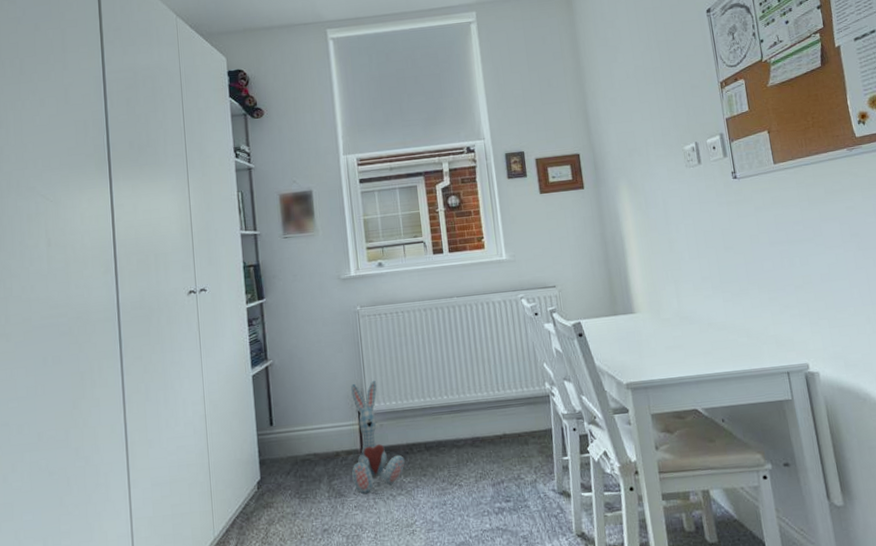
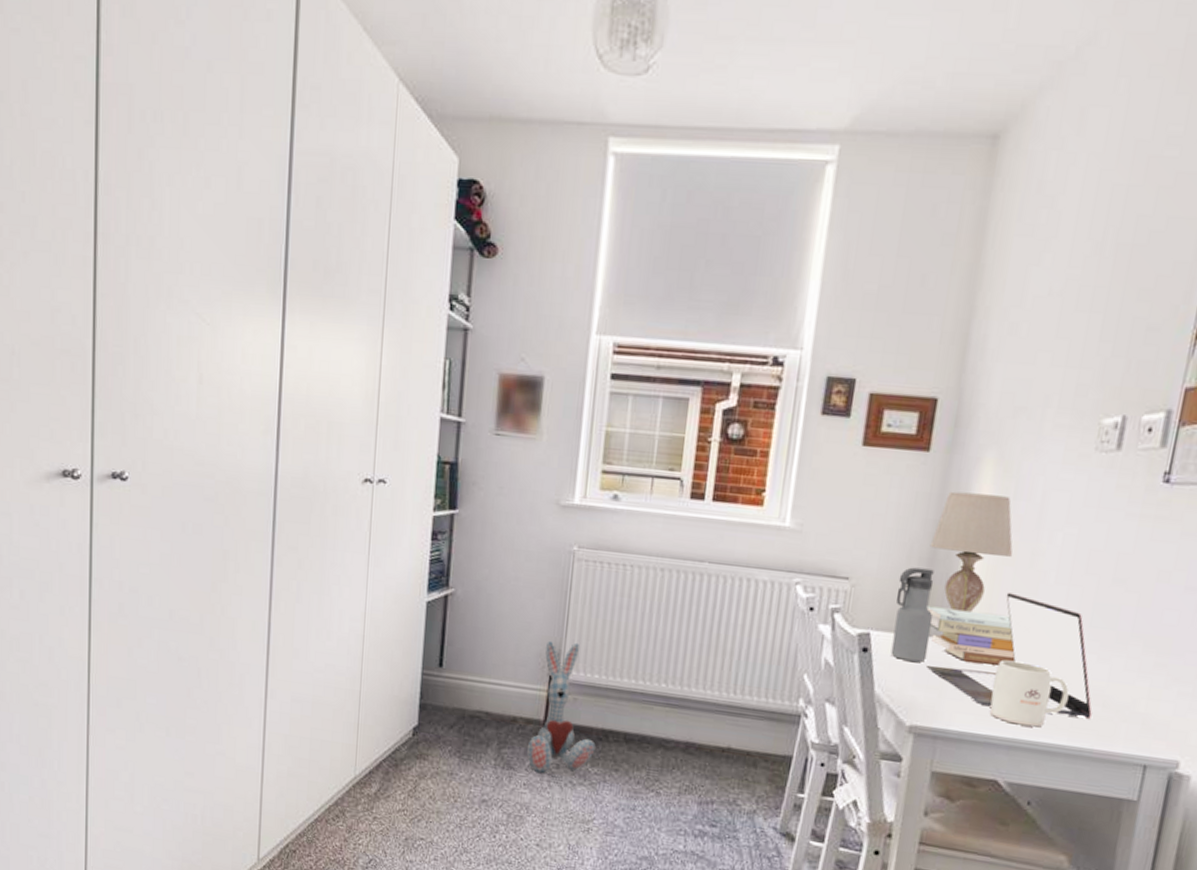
water bottle: none [589,267,623,337] -> present [891,567,934,663]
table lamp: none [602,208,658,313] -> present [929,491,1013,636]
books: none [613,288,682,327] -> present [926,606,1016,665]
laptop: none [624,271,743,356] -> present [925,592,1092,720]
mug: none [671,317,724,365] -> present [989,659,1070,727]

